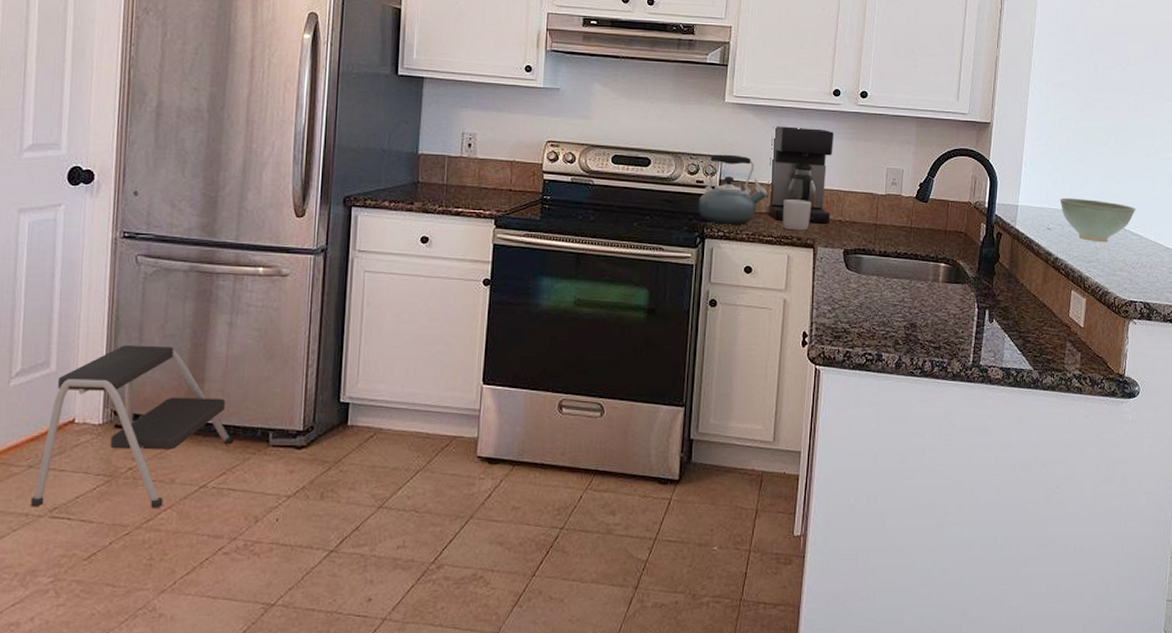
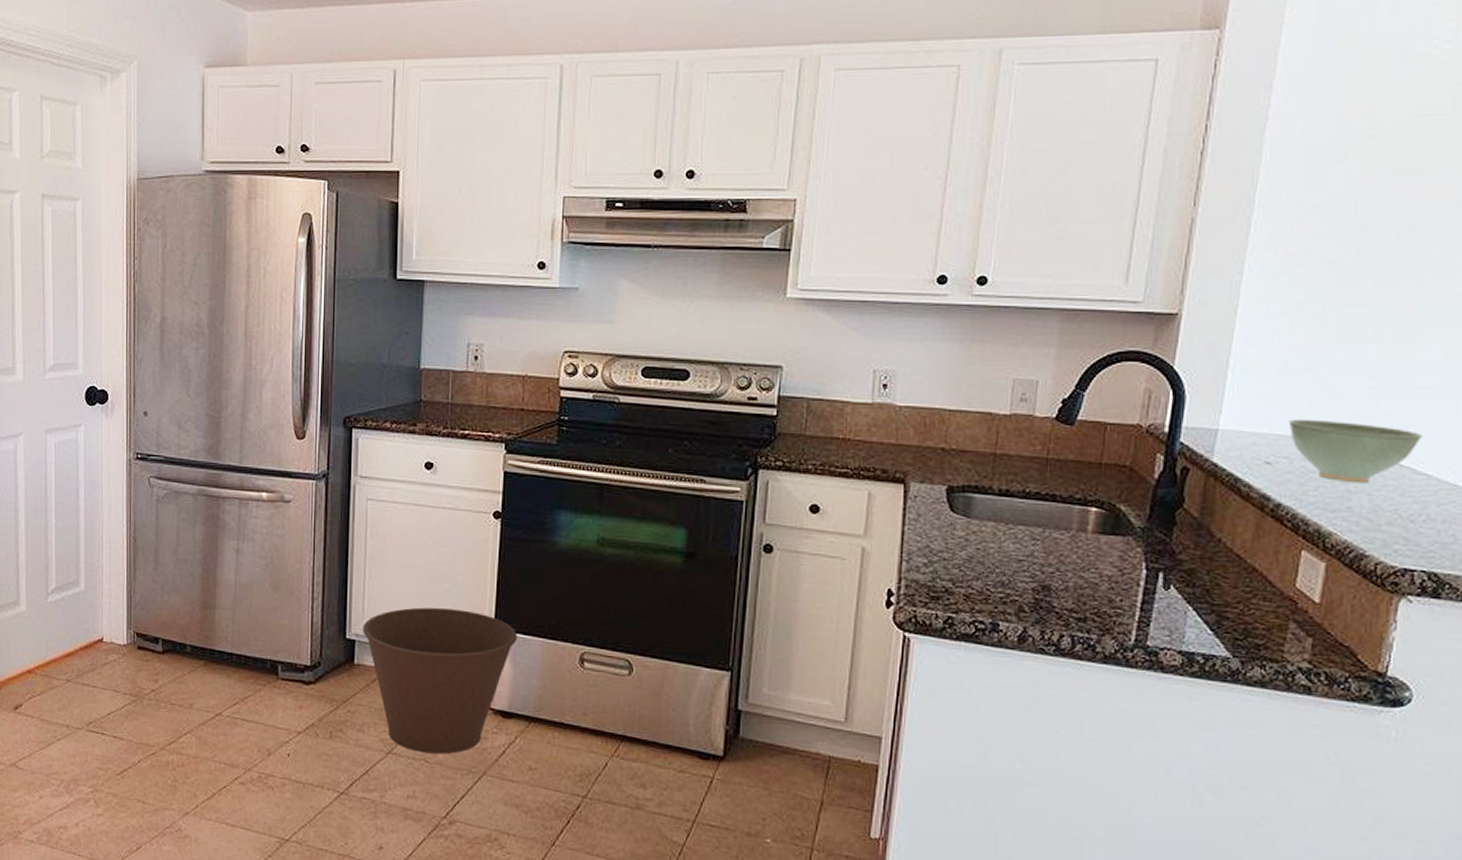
step stool: present [30,345,235,508] -> none [70,568,246,731]
basket: none [356,368,504,504] -> present [362,607,517,755]
kettle: present [698,154,768,225] -> none [749,363,843,453]
coffee maker: present [765,126,834,224] -> none [838,326,936,453]
mug: present [782,199,812,231] -> none [861,421,903,461]

